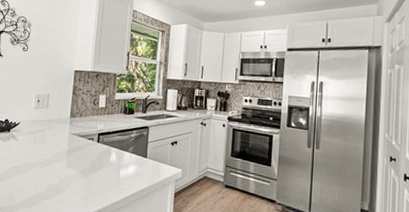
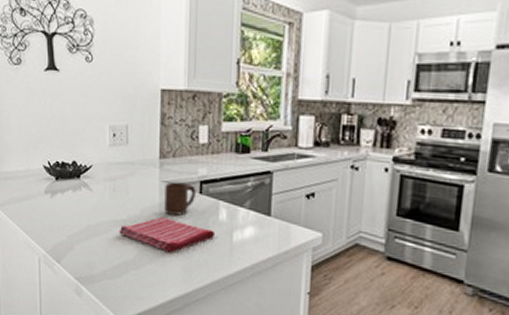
dish towel: none [35,159,107,186] -> present [119,216,216,253]
cup: none [71,134,95,158] -> present [164,181,195,215]

